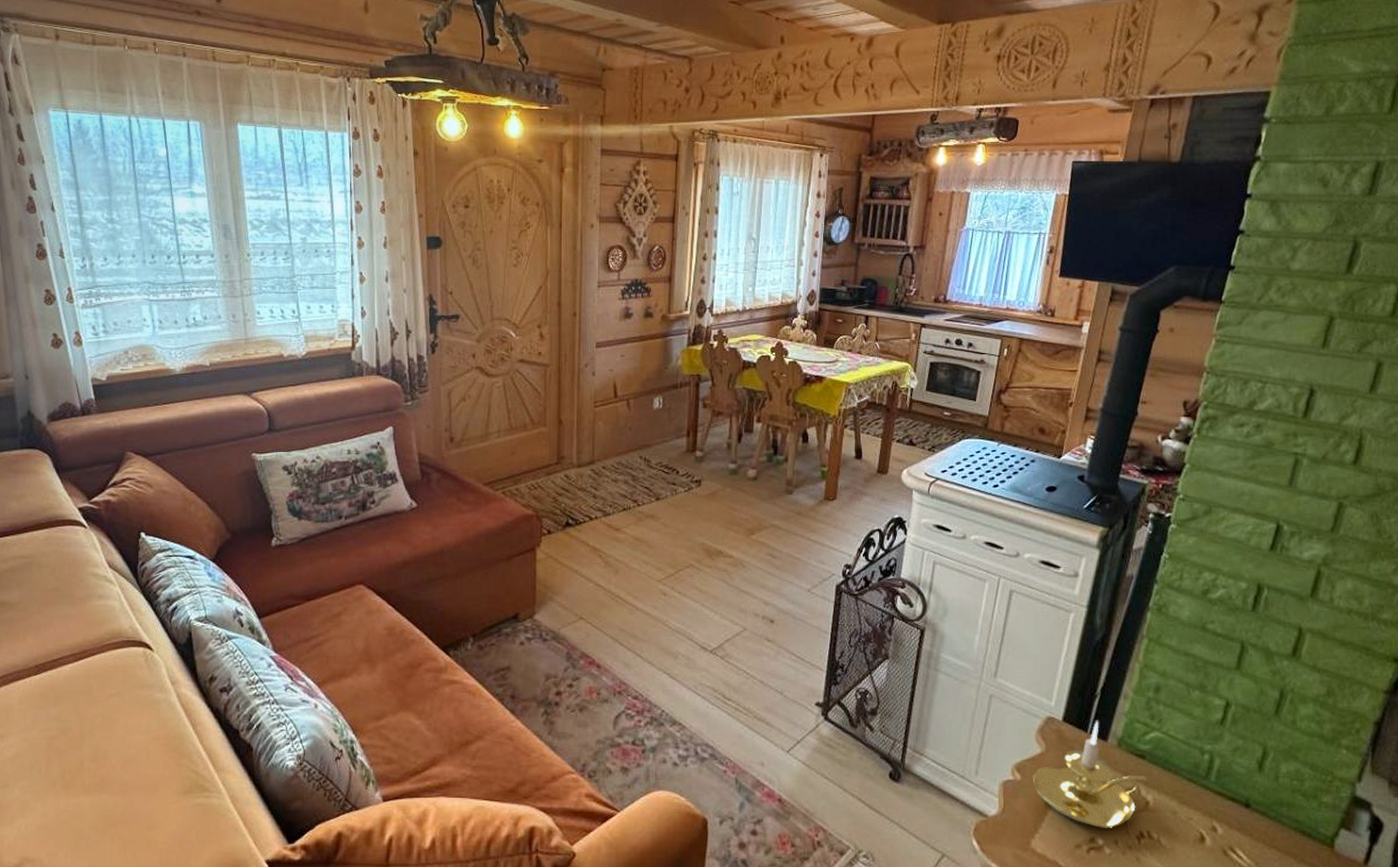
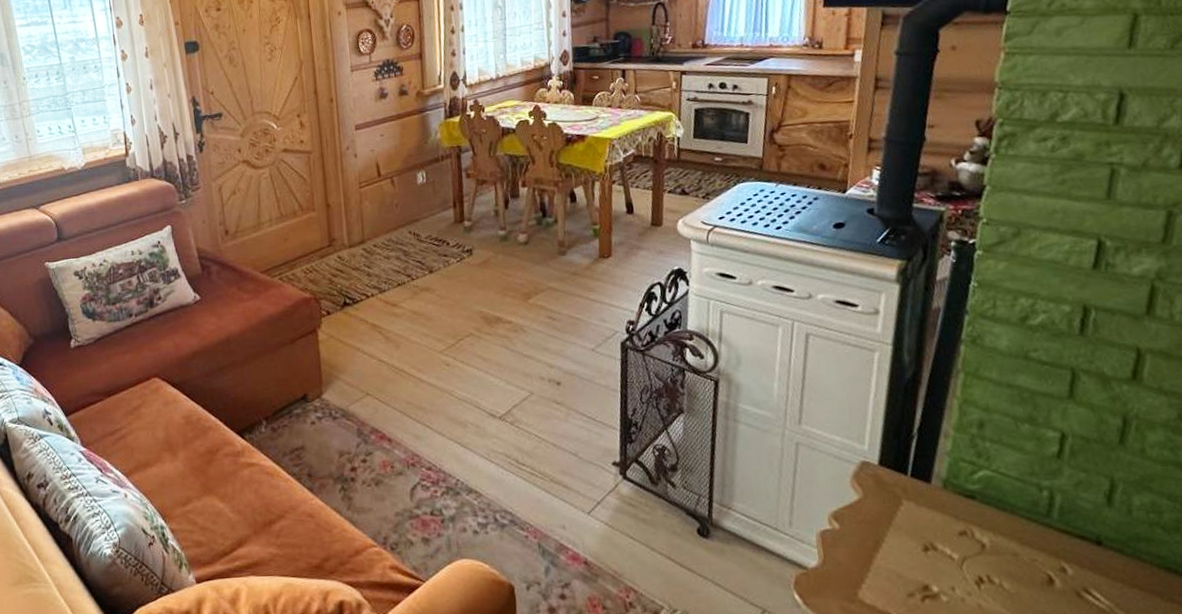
candle holder: present [1033,721,1147,828] -> none [852,463,981,575]

